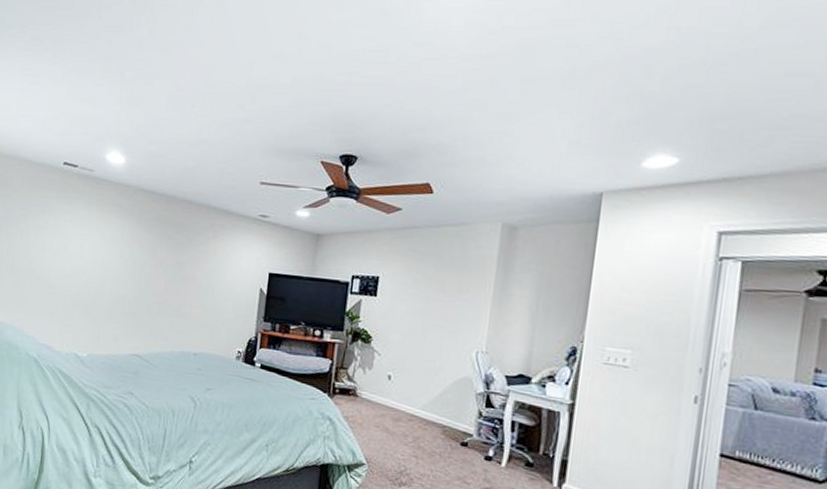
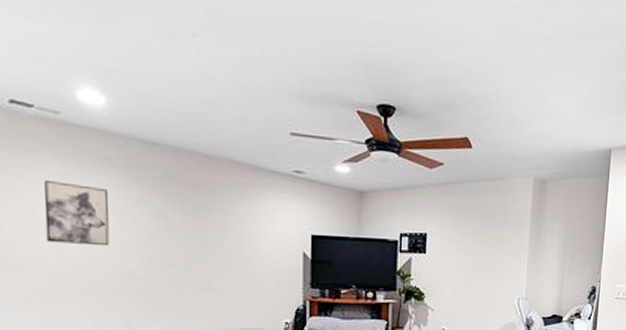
wall art: none [71,222,117,274] -> present [44,181,110,247]

